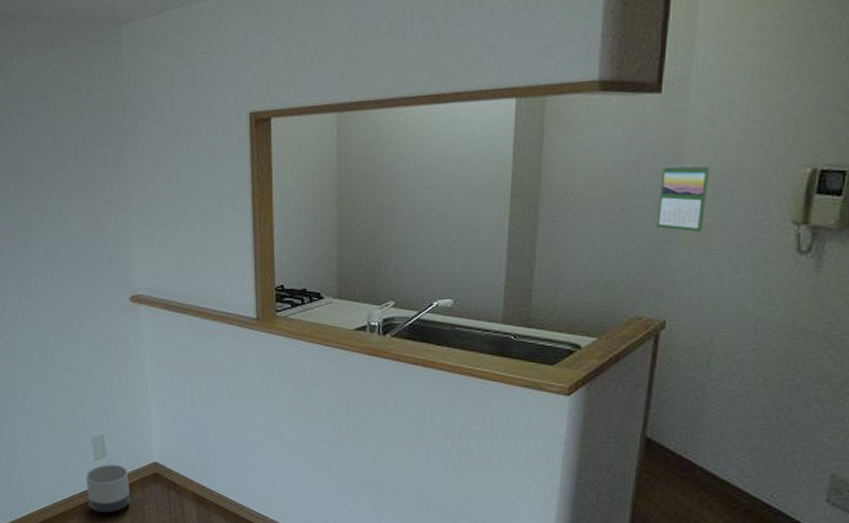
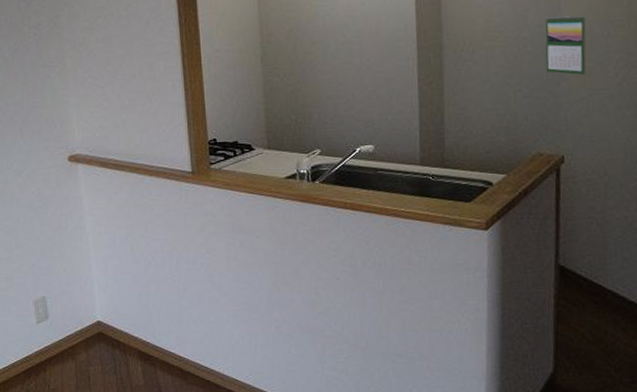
planter: present [86,464,131,513] -> none [28,326,75,377]

